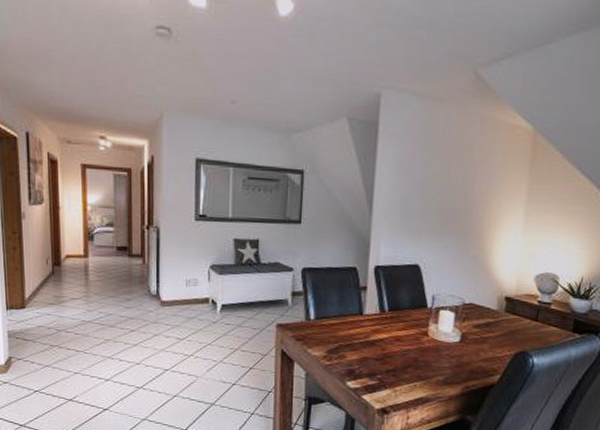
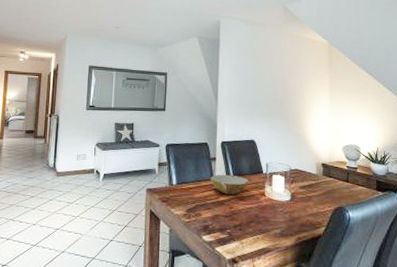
bowl: none [358,308,410,334] -> present [210,174,250,195]

